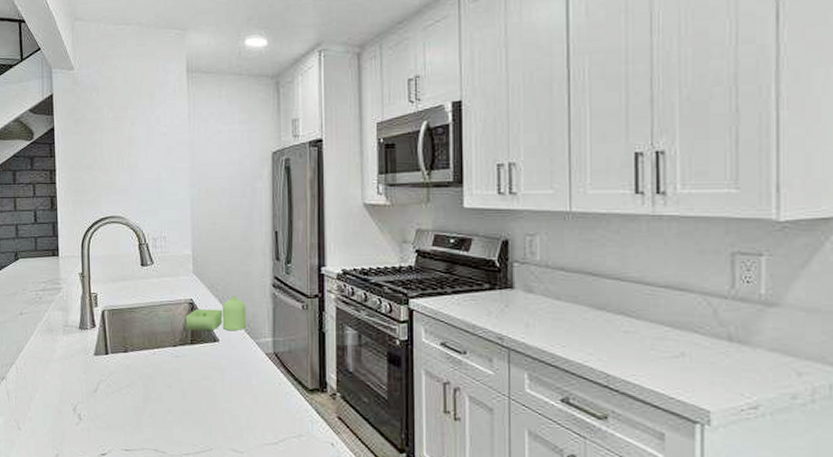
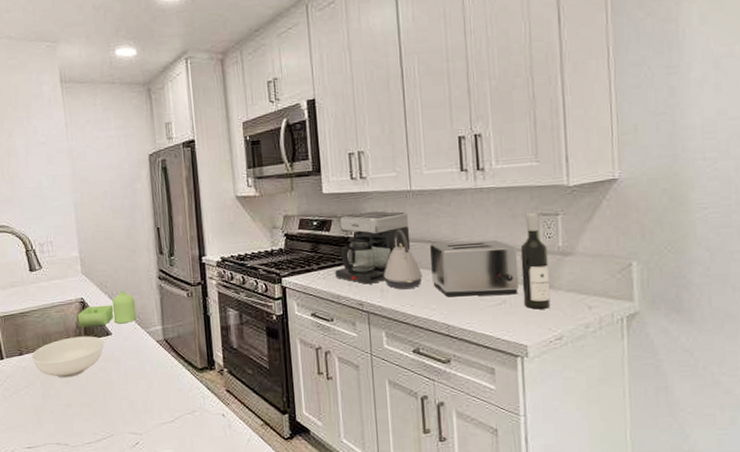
bowl: none [136,339,211,382] -> present [31,336,105,378]
coffee maker: none [472,232,566,316] -> present [335,211,411,284]
kettle: none [531,255,579,327] -> present [384,229,423,290]
toaster: none [591,276,704,347] -> present [430,239,519,297]
bottle: none [708,249,745,369] -> present [520,212,551,310]

